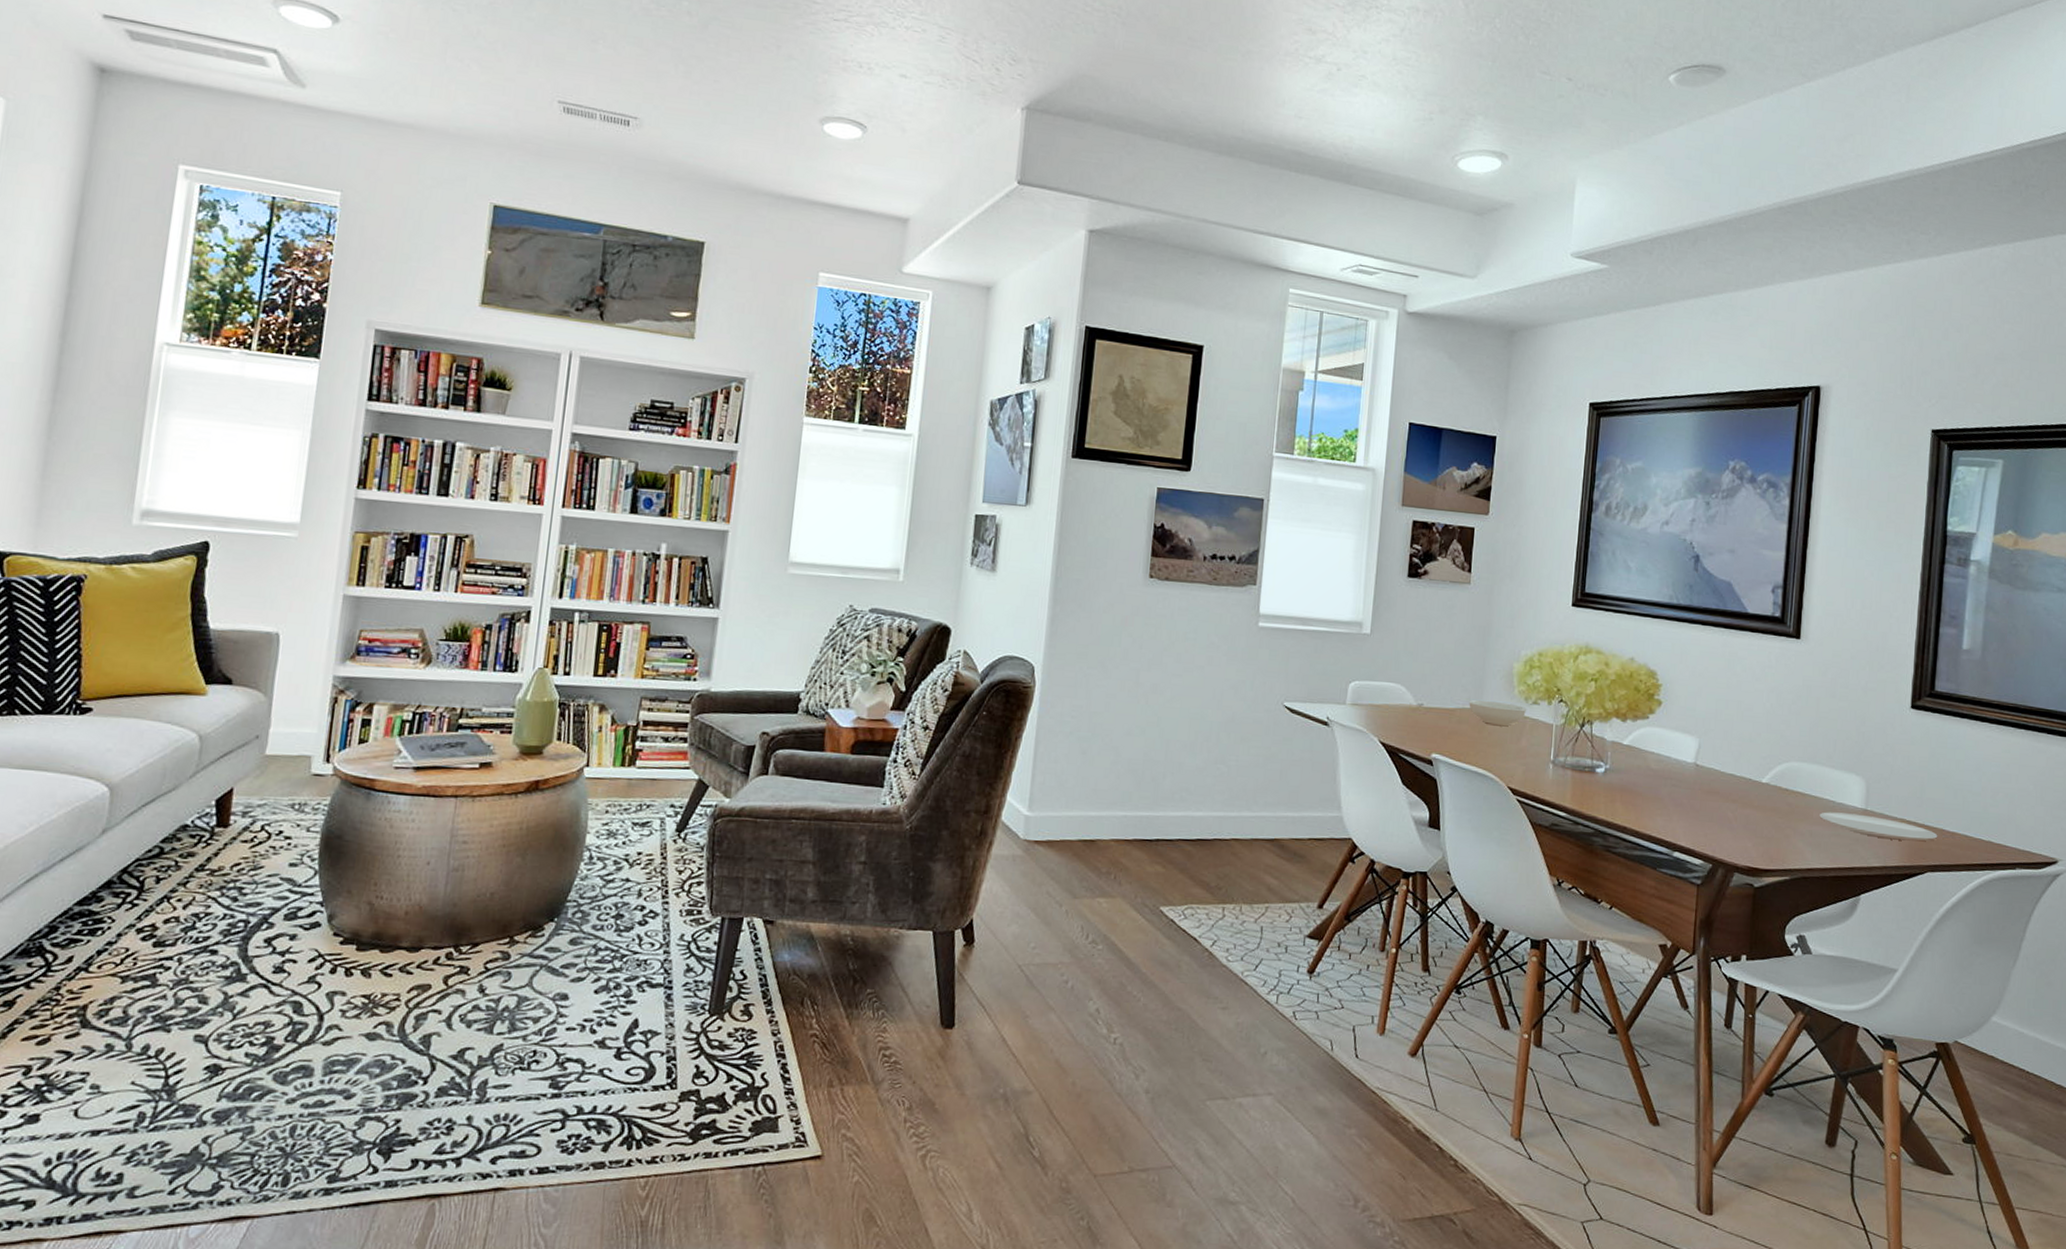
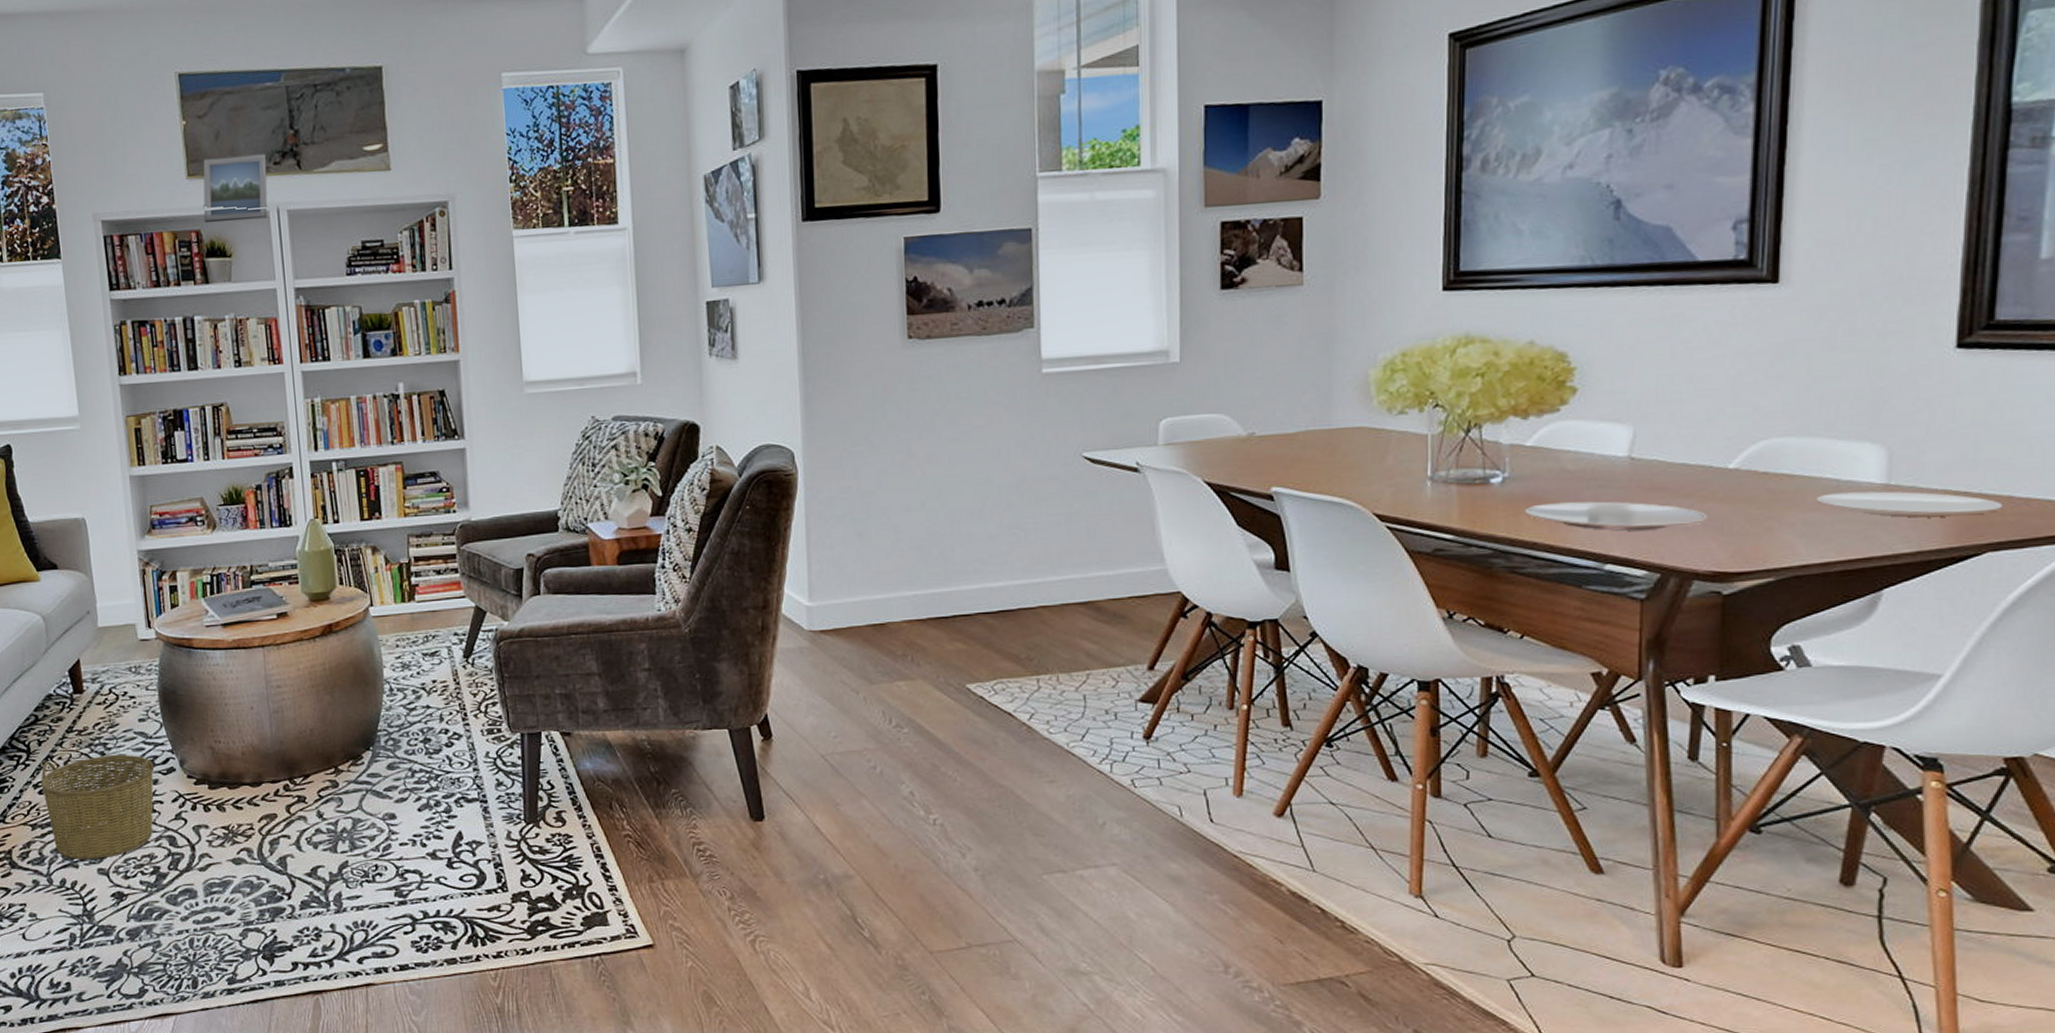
basket: none [146,901,295,1023] -> present [41,755,154,859]
picture frame: none [489,291,570,360] -> present [203,154,268,223]
bowl: present [1469,700,1527,727] -> none [1314,417,1392,446]
plate: none [1620,794,1747,827] -> present [1525,501,1708,531]

